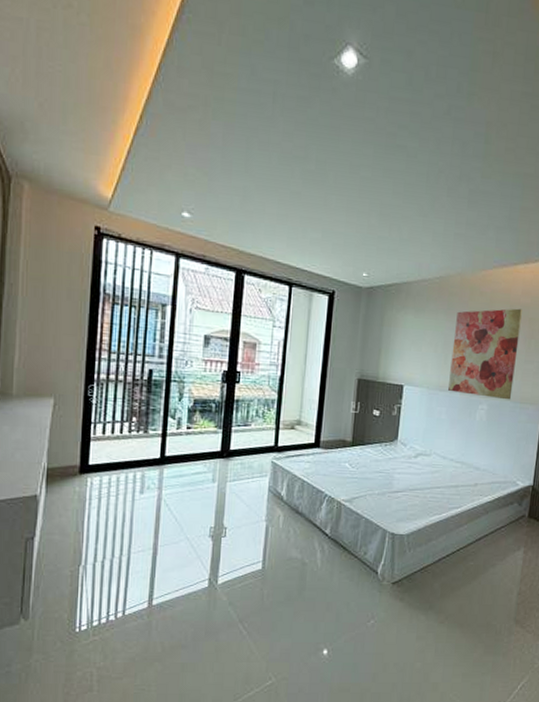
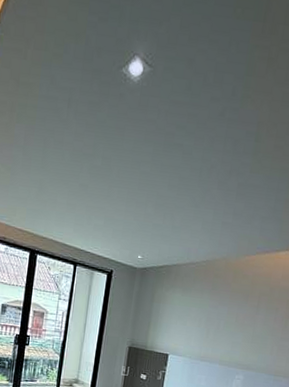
wall art: present [448,308,522,400] -> none [209,291,281,372]

